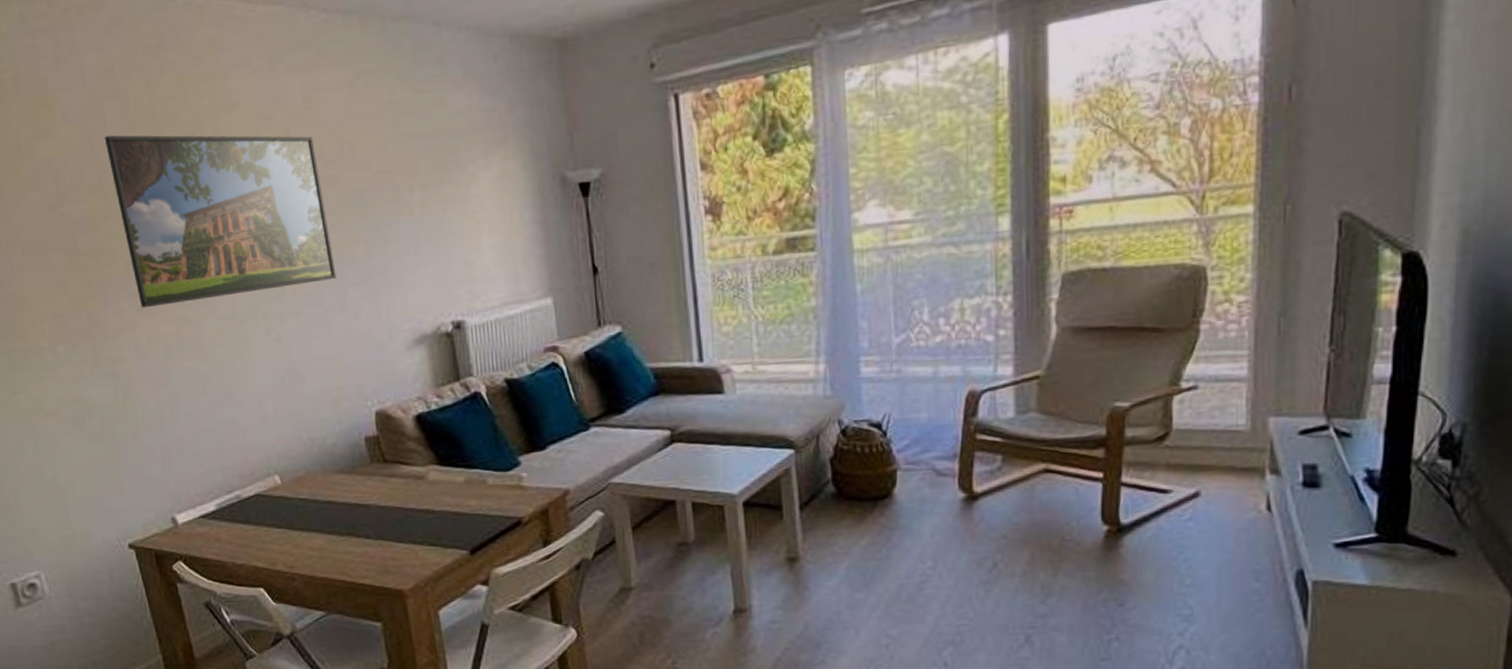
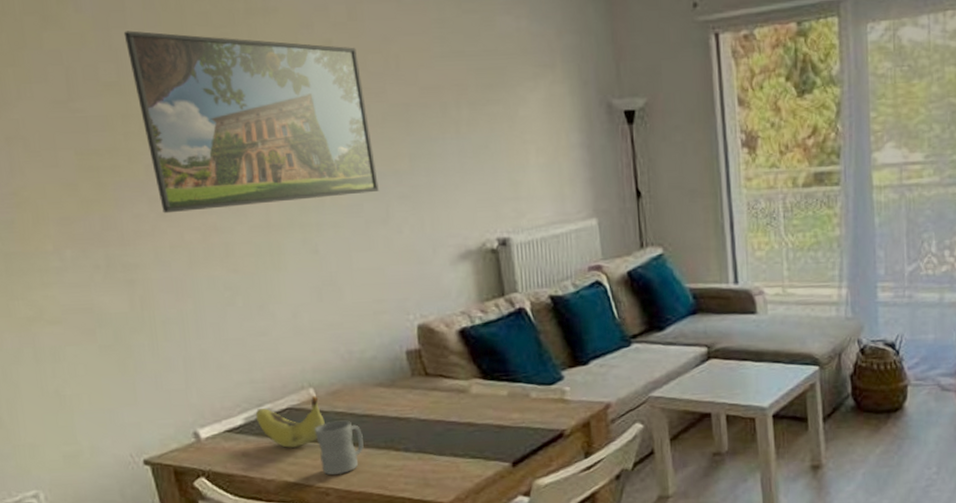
banana: none [226,483,290,534] -> present [255,396,325,448]
mug: none [280,506,326,561] -> present [314,420,364,476]

